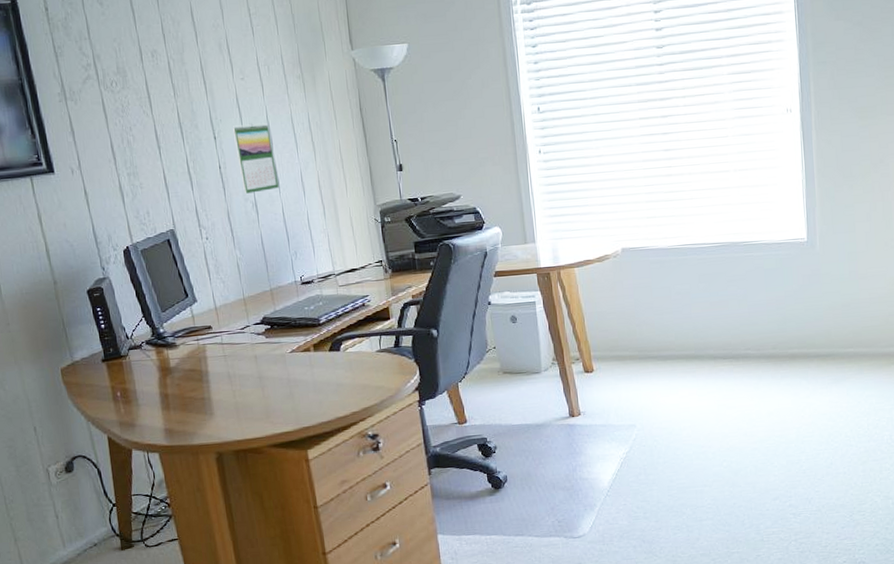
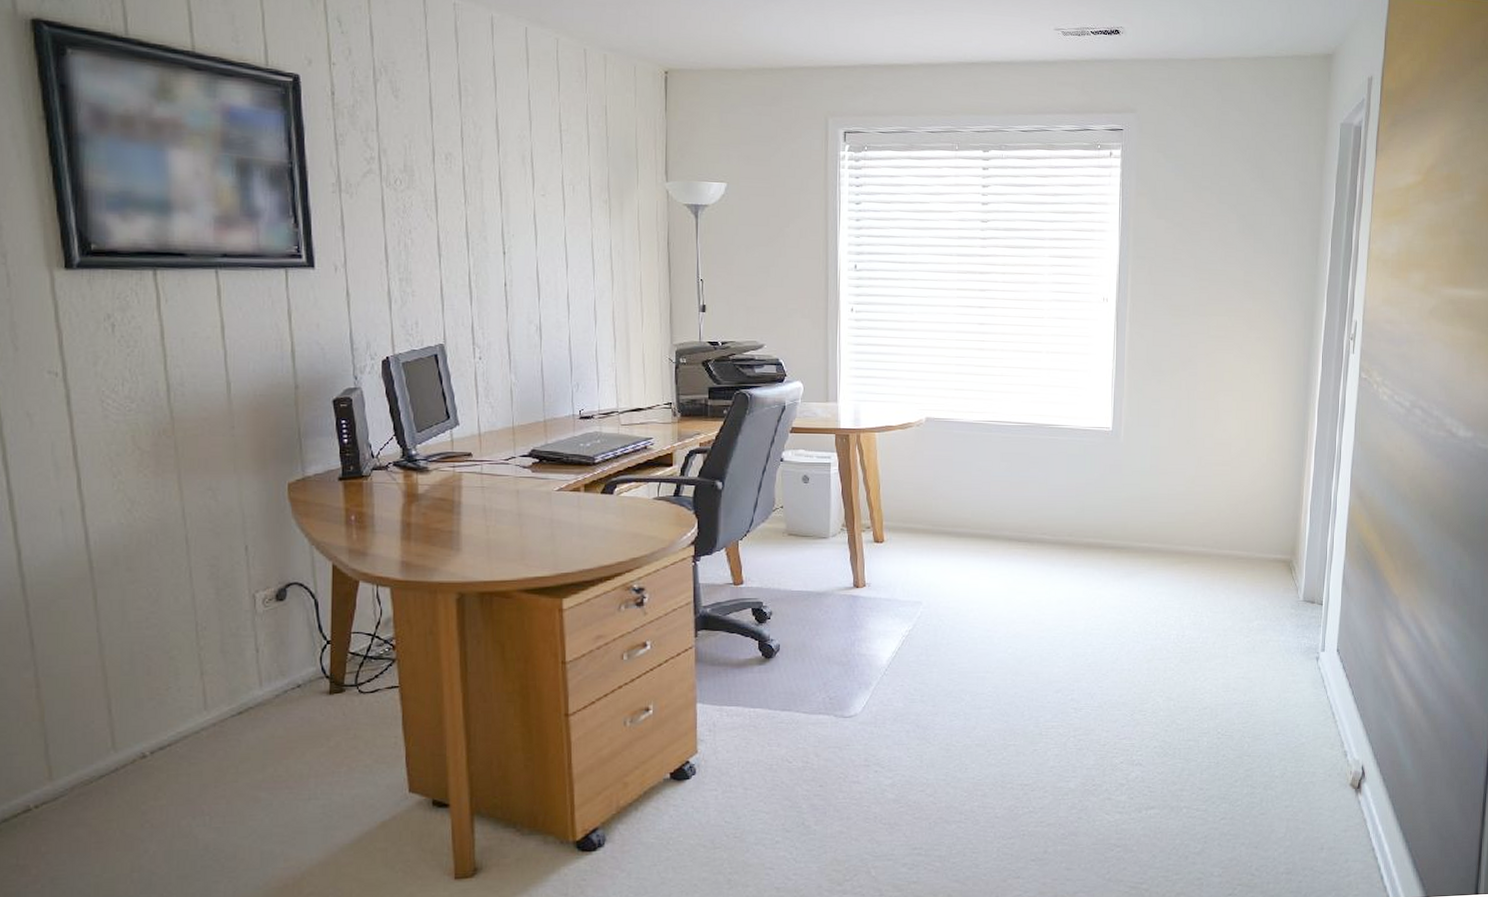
calendar: present [232,123,279,194] -> none [525,242,569,316]

